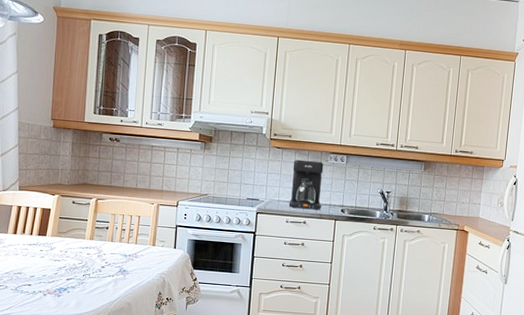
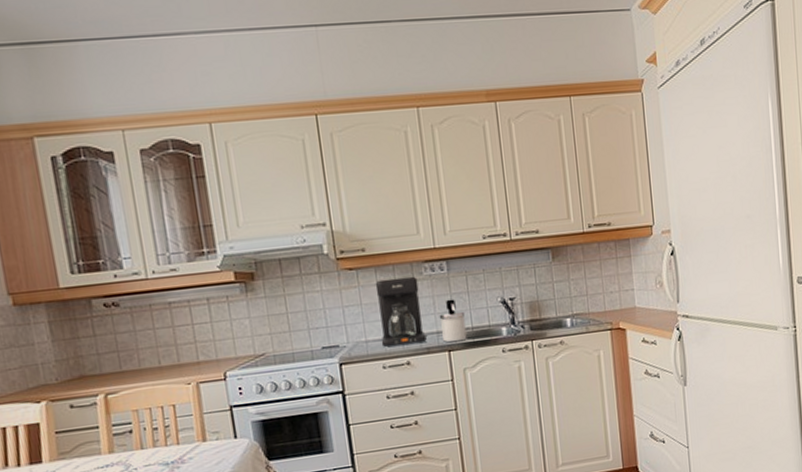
soap dispenser: none [333,183,353,215] -> present [439,299,467,343]

